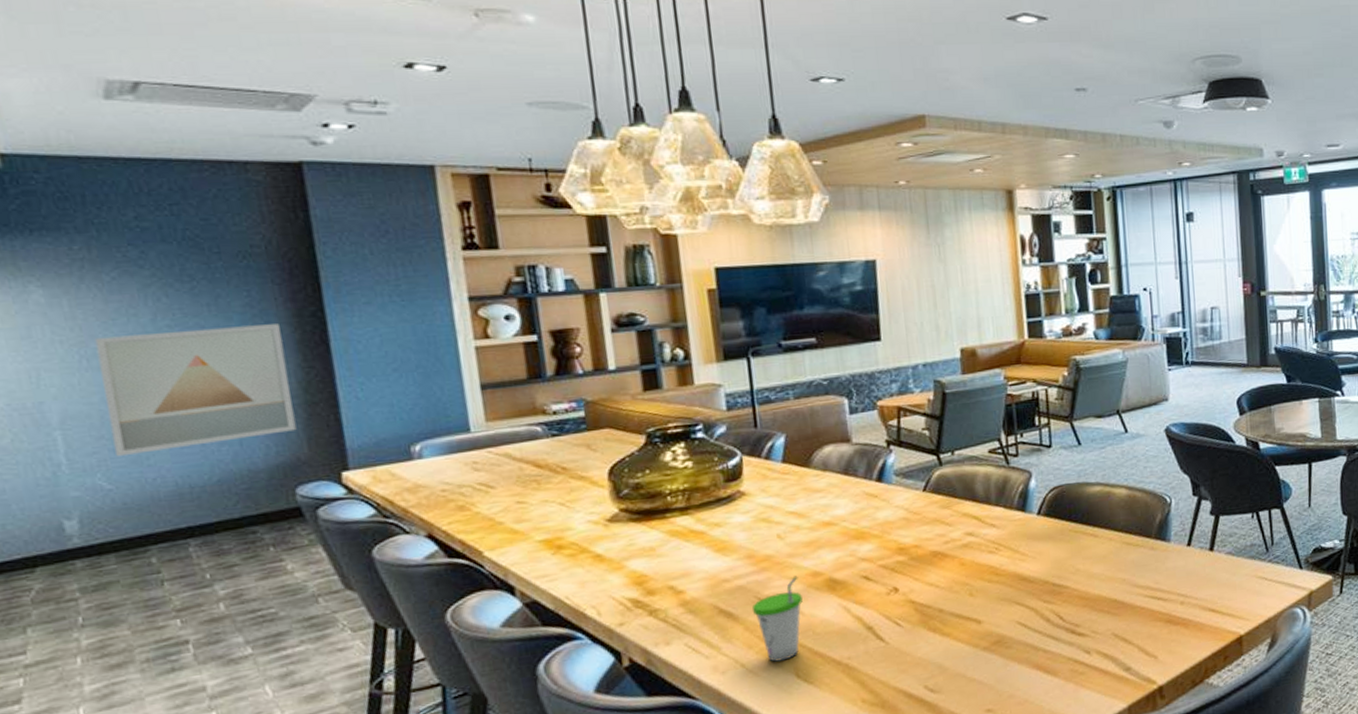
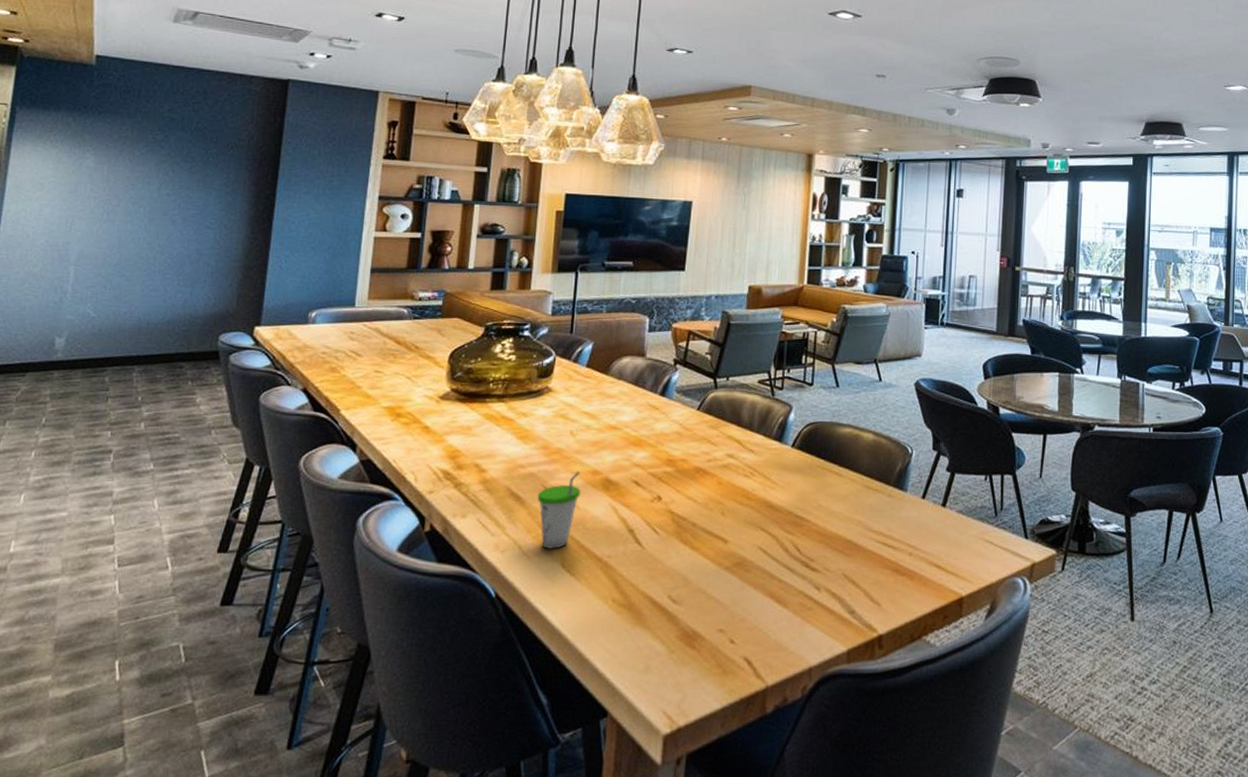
wall art: present [94,324,297,457] -> none [105,197,242,292]

